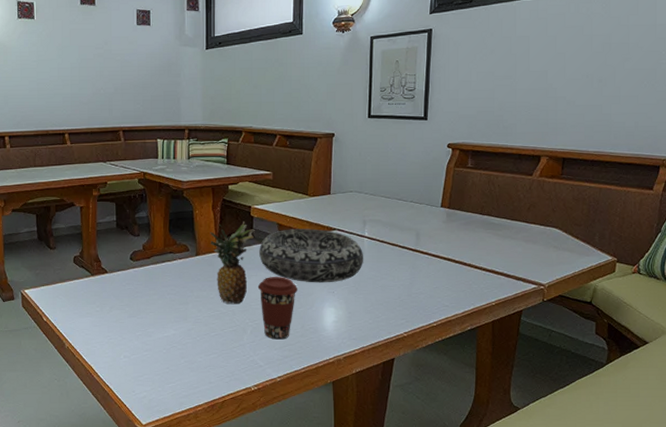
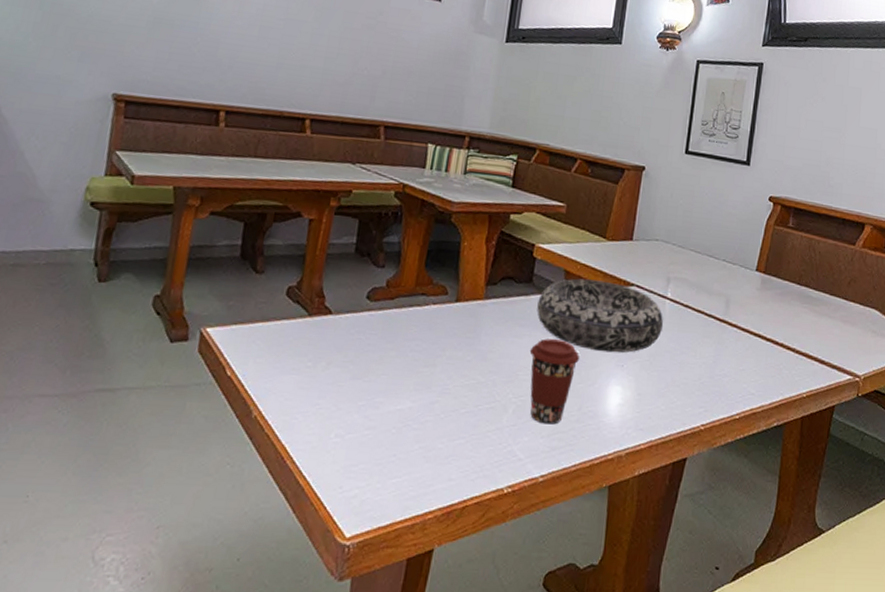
fruit: present [210,222,256,304] -> none [476,263,537,371]

